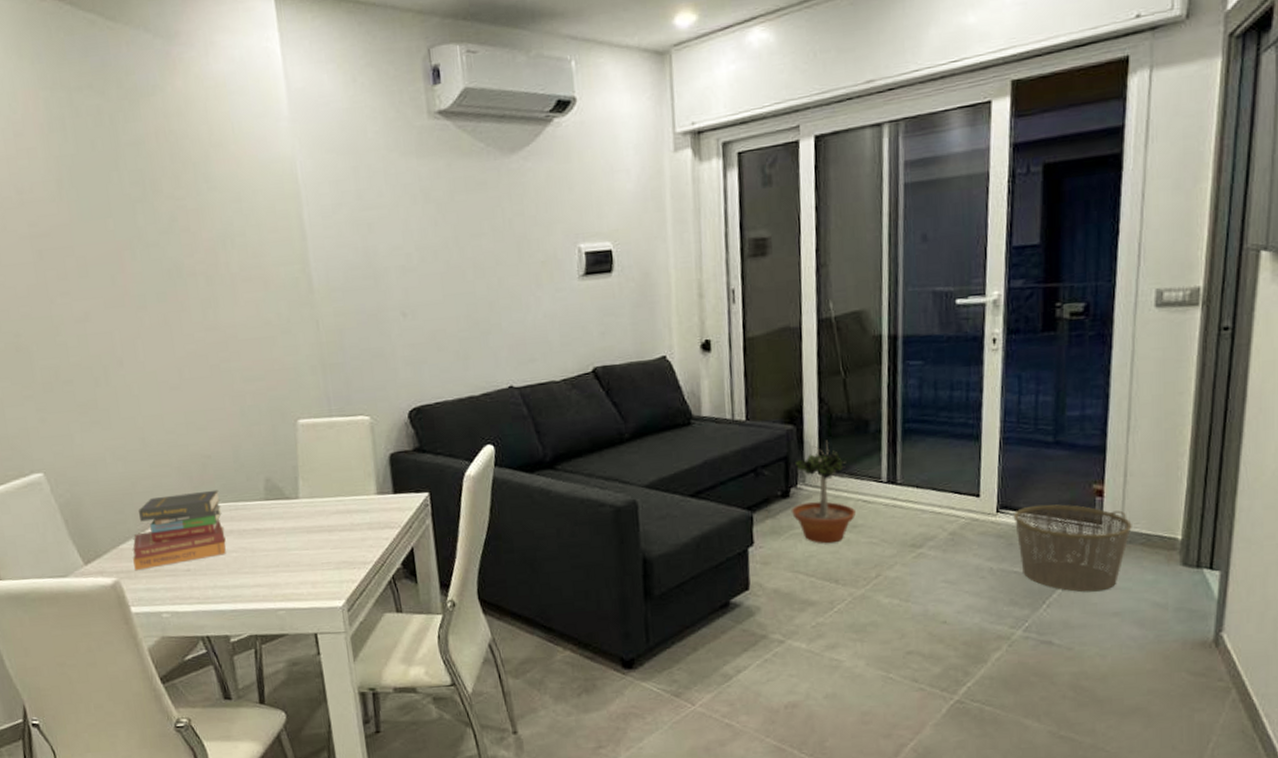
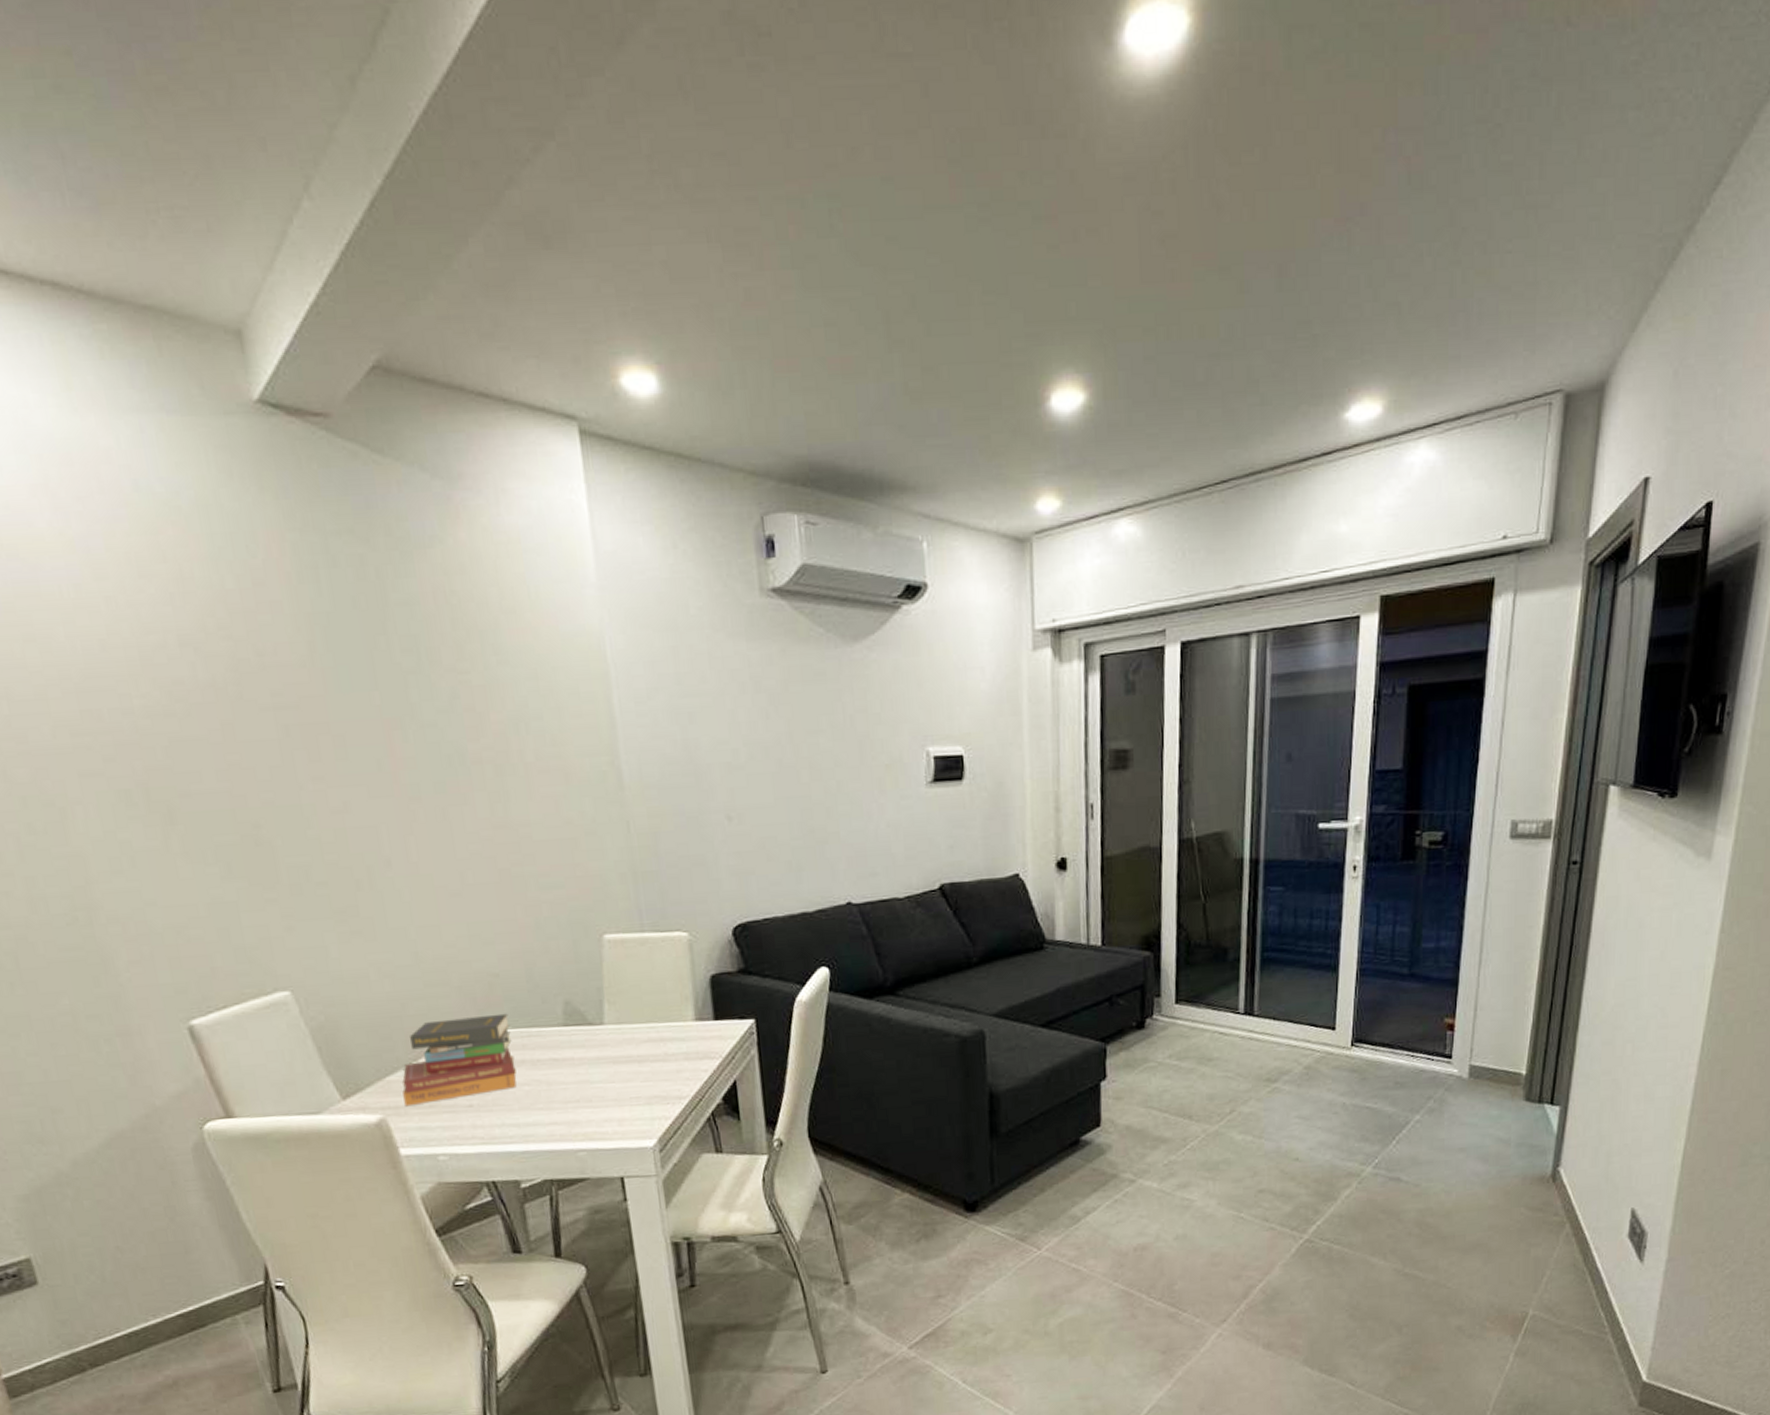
potted tree: present [792,440,857,543] -> none [1147,968,1213,1077]
basket: present [1013,504,1132,592] -> none [1367,1038,1480,1128]

